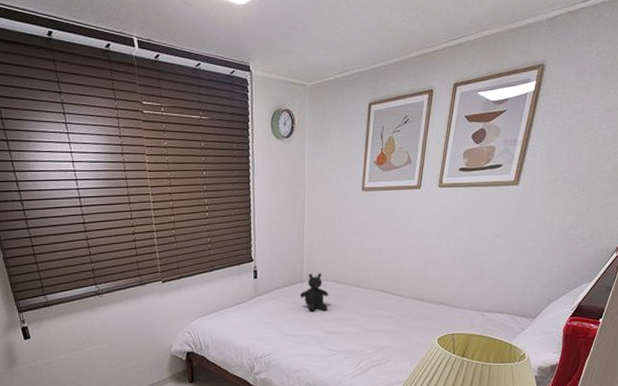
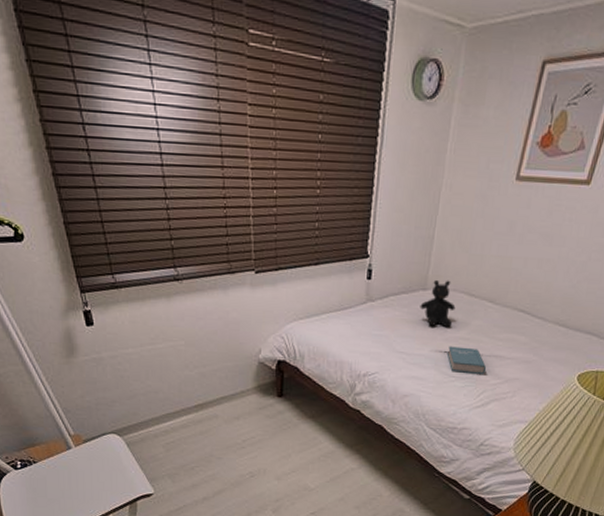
book: none [328,325,362,347] -> present [447,346,487,375]

